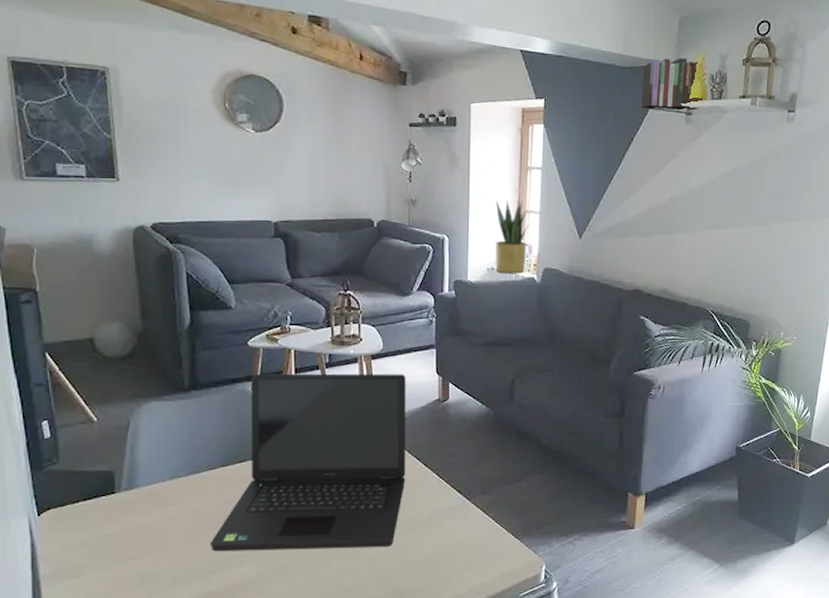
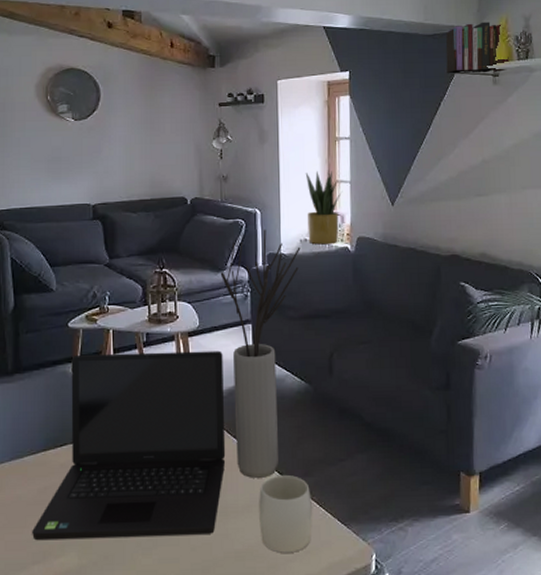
vase: none [406,256,487,495] -> present [220,229,301,478]
mug: none [436,492,489,564] -> present [258,474,313,553]

